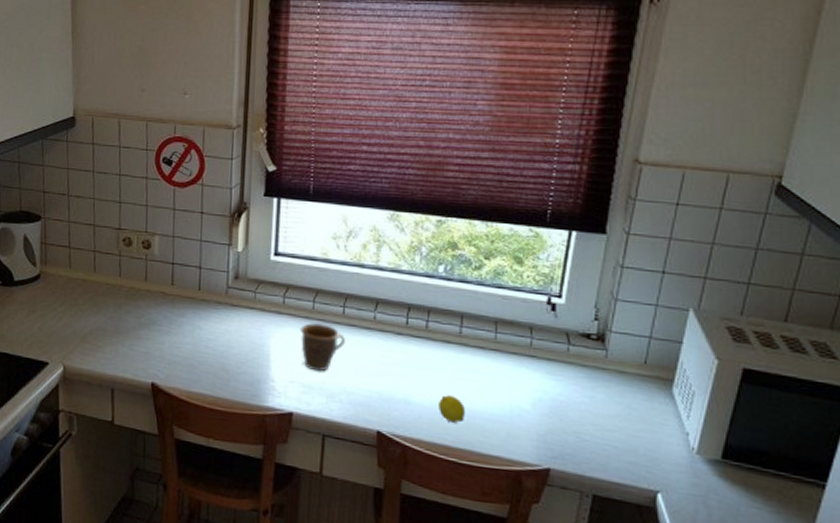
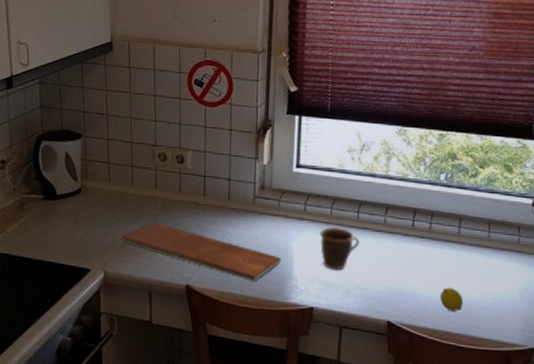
chopping board: none [83,312,257,382] -> present [122,222,281,282]

